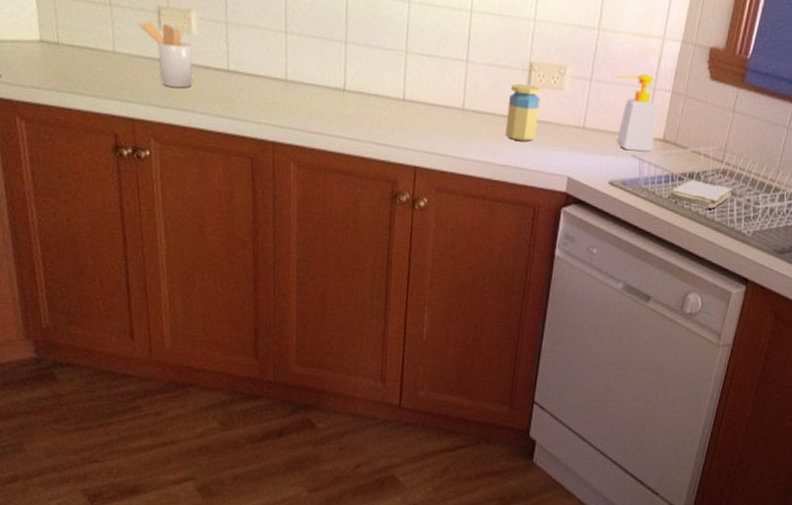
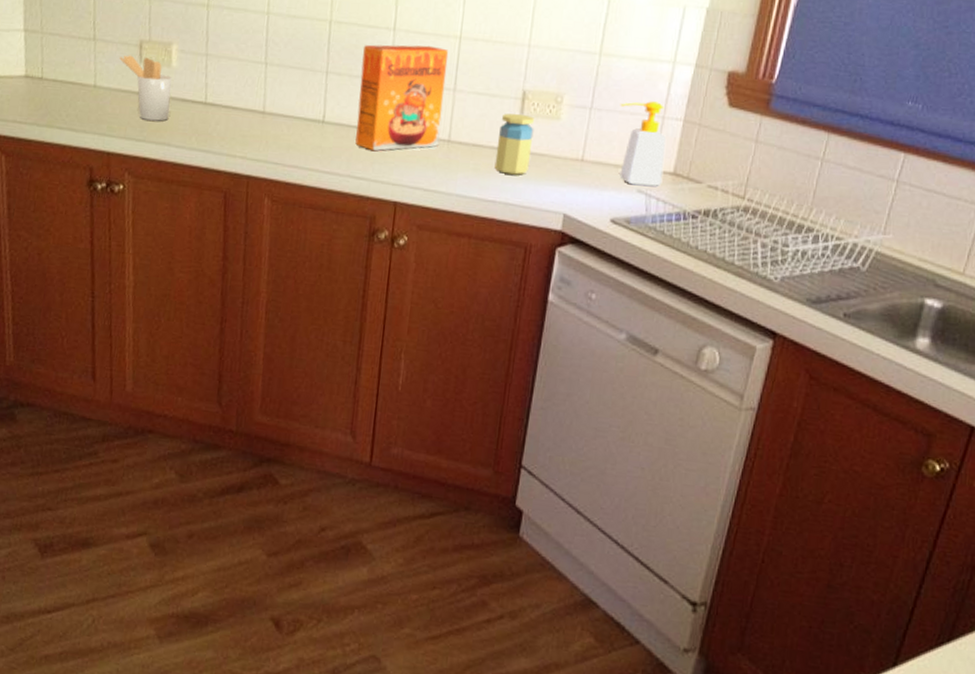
cereal box: none [375,16,461,119] -> present [355,44,449,152]
washcloth: present [669,179,732,209] -> none [681,217,755,251]

